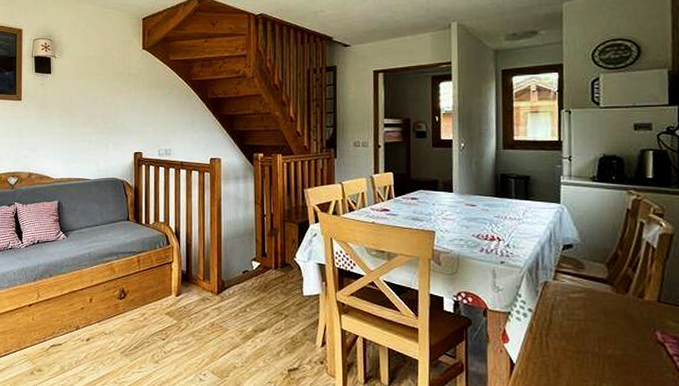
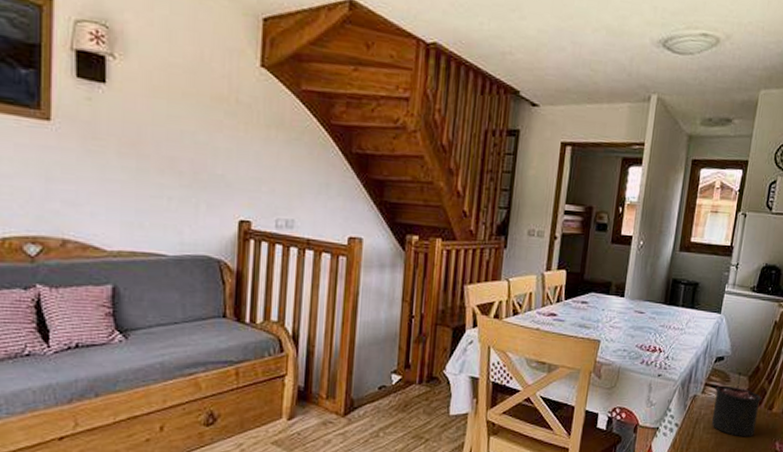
candle: none [567,259,628,326] -> present [712,371,762,437]

